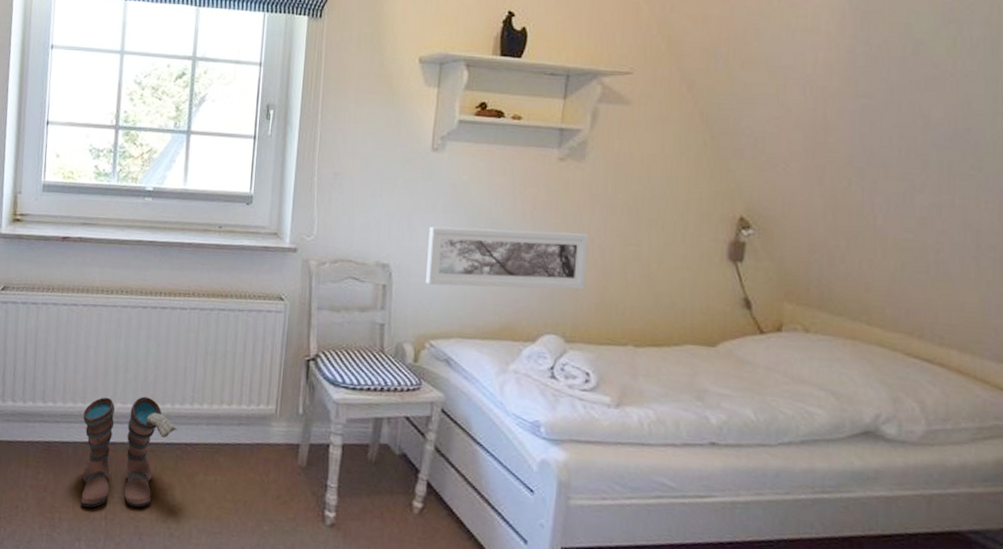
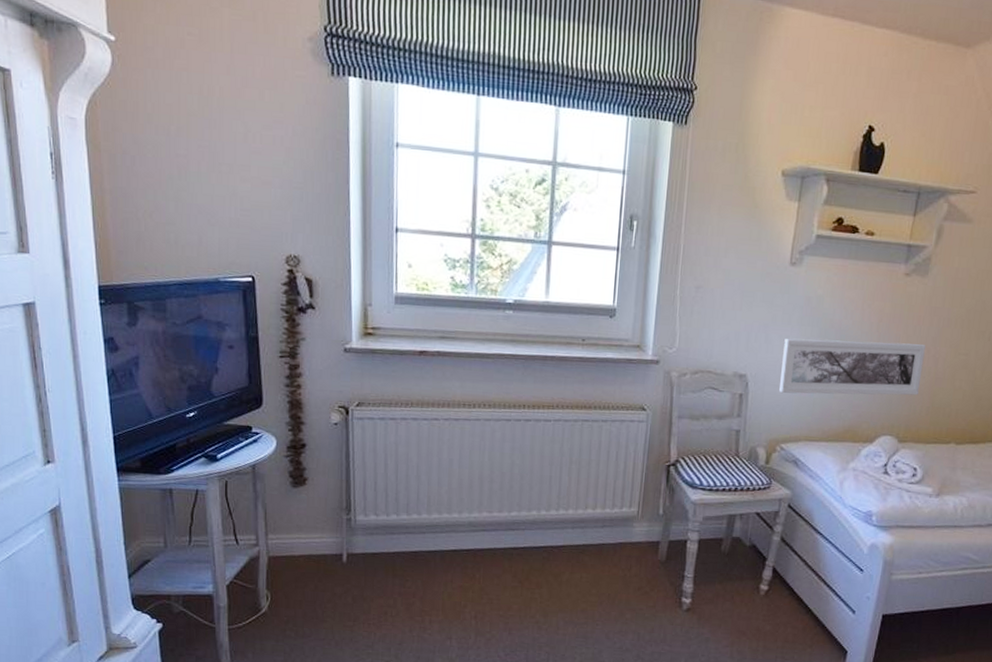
boots: present [81,396,178,508] -> none [449,505,544,610]

